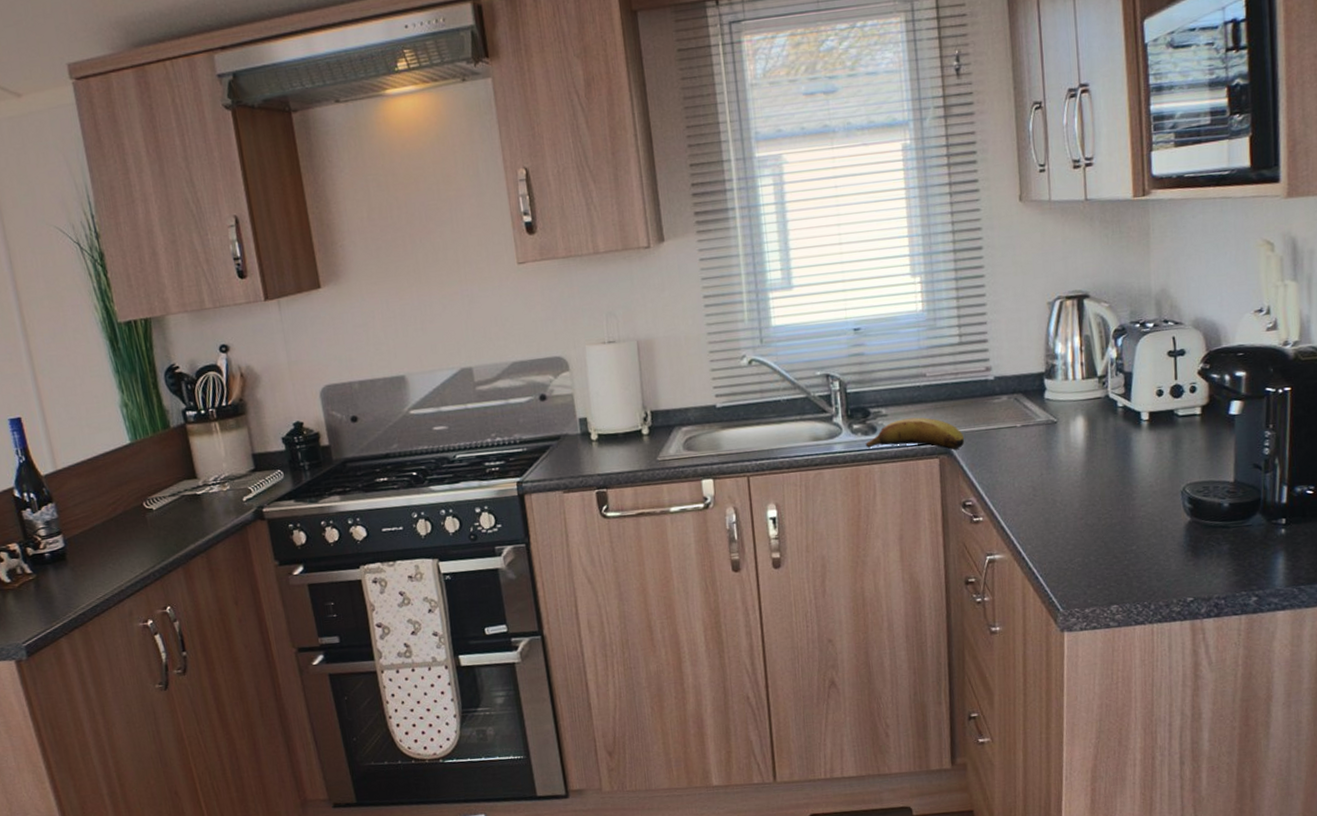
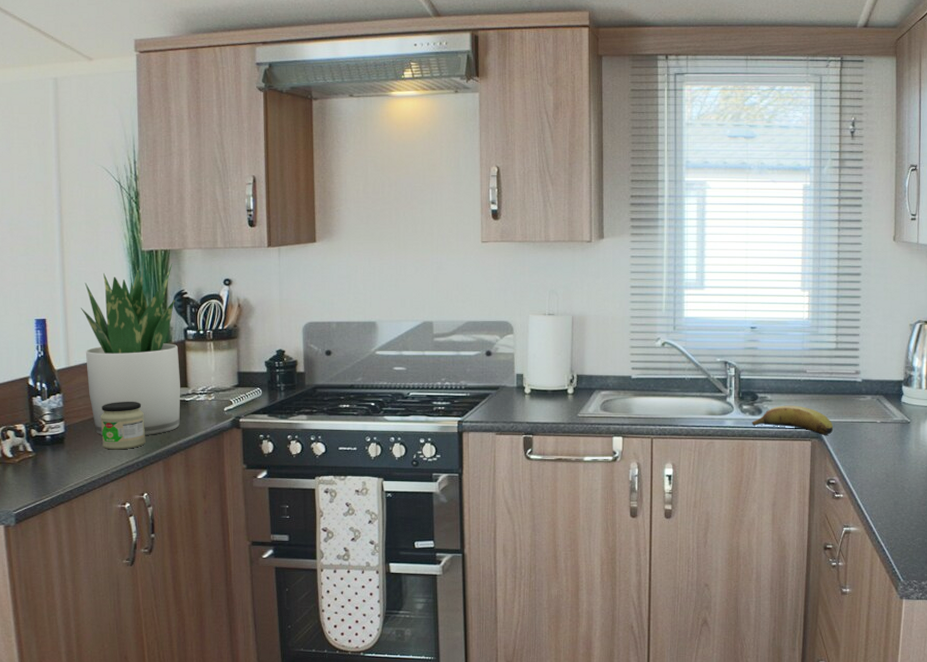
planter: none [58,333,195,546] -> present [80,262,181,435]
jar: none [102,502,160,561] -> present [101,401,146,450]

